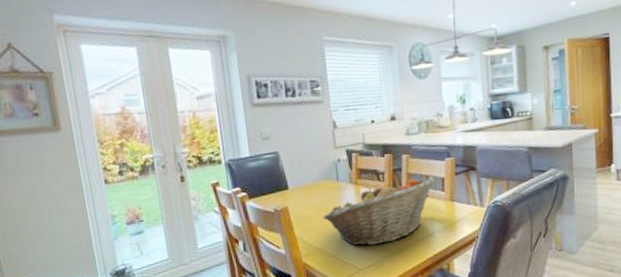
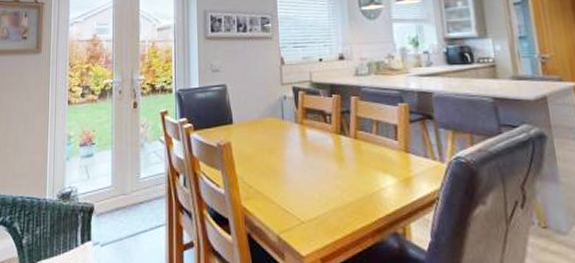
fruit basket: present [323,176,436,246] -> none [266,122,388,195]

